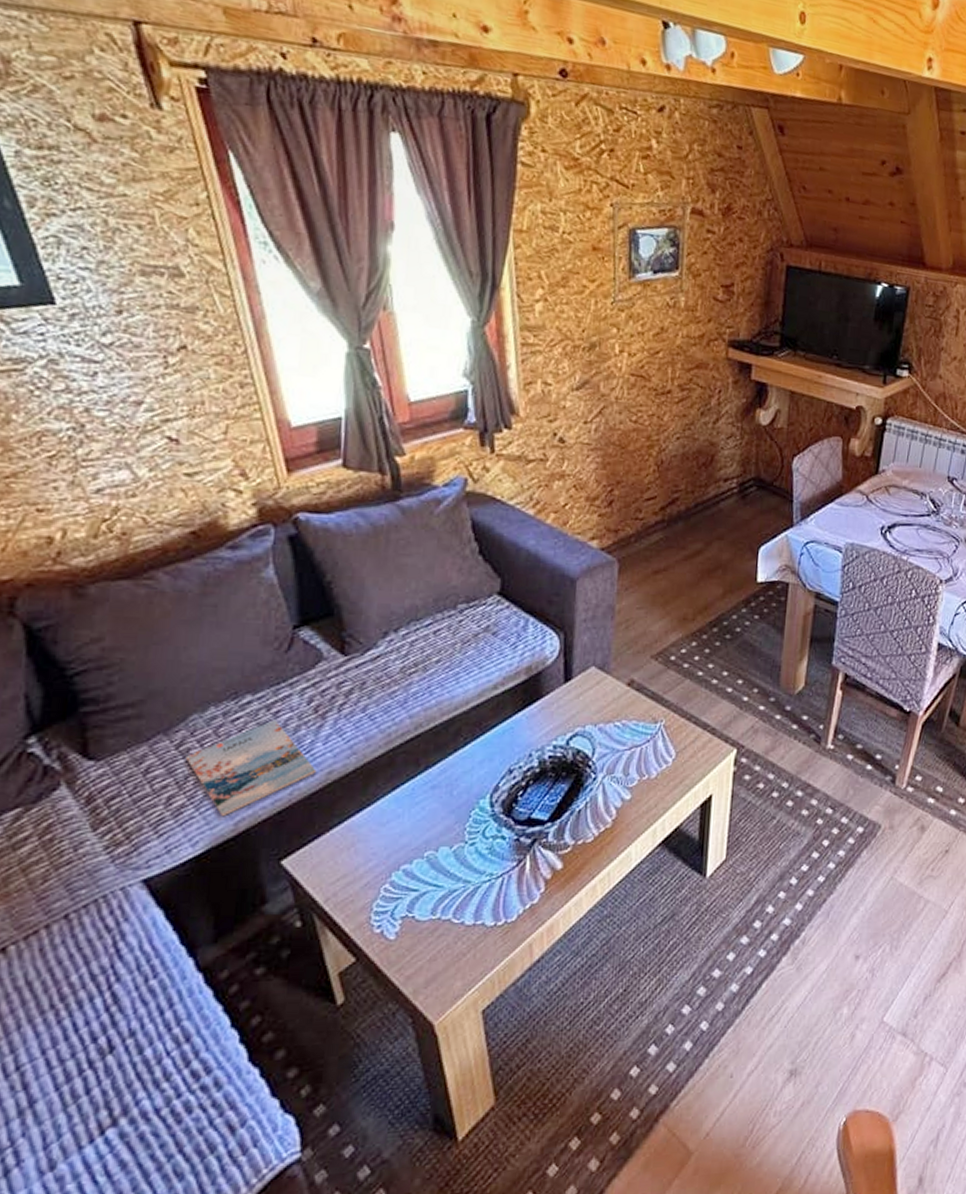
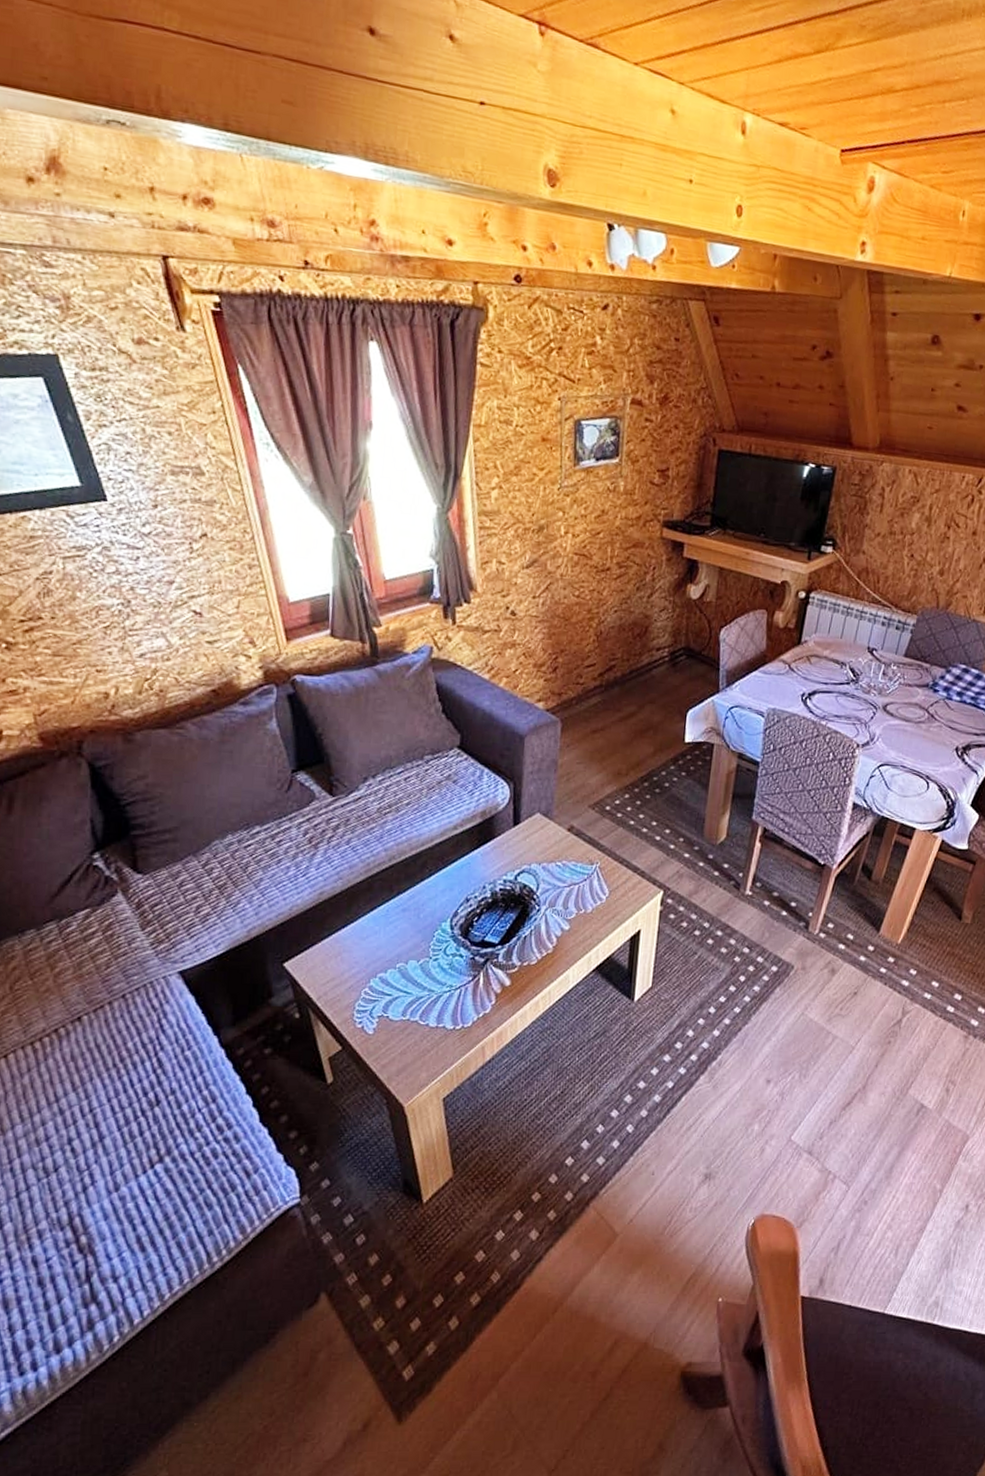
magazine: present [185,719,317,817] -> none [209,847,311,925]

